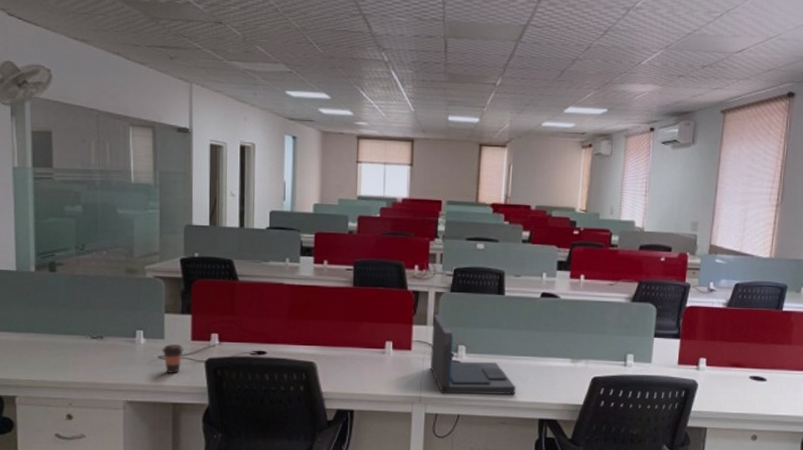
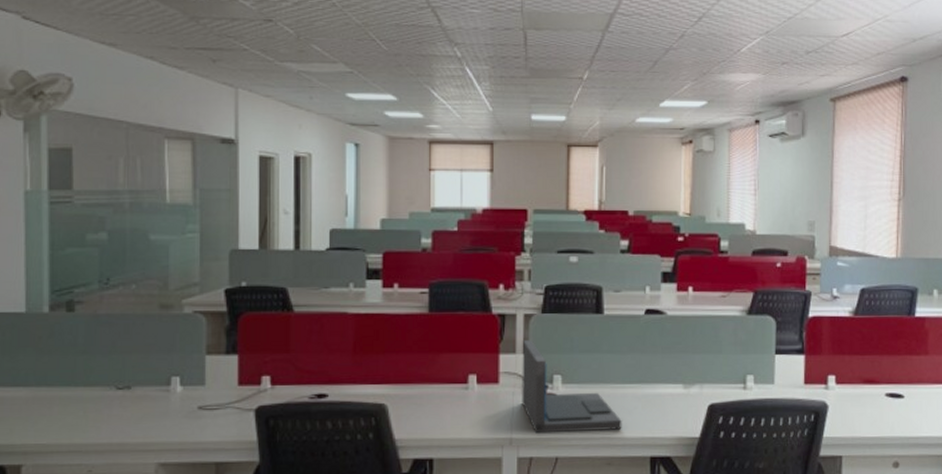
coffee cup: present [162,343,185,373] -> none [202,390,230,427]

